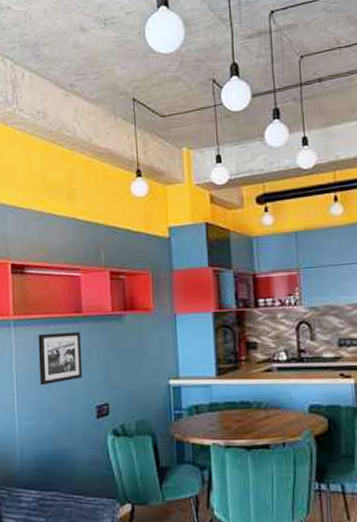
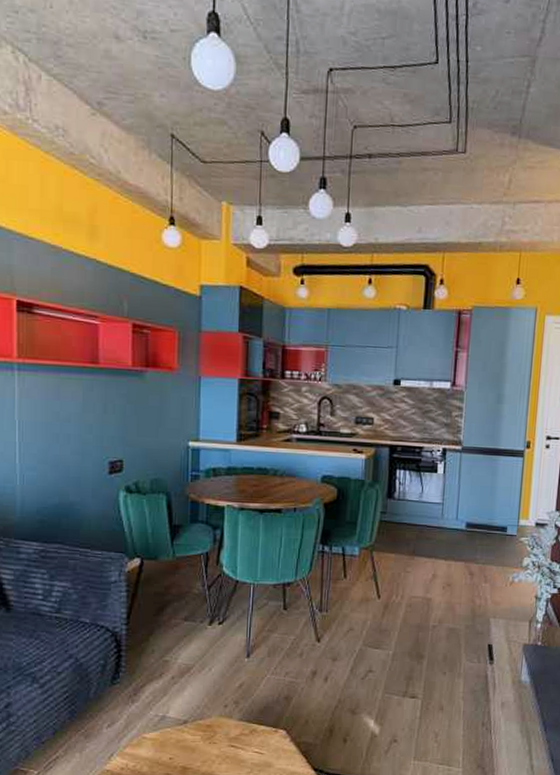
picture frame: present [38,331,83,386] -> none [46,381,96,437]

